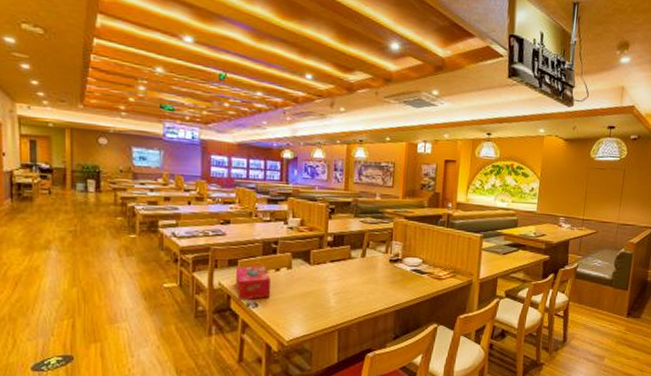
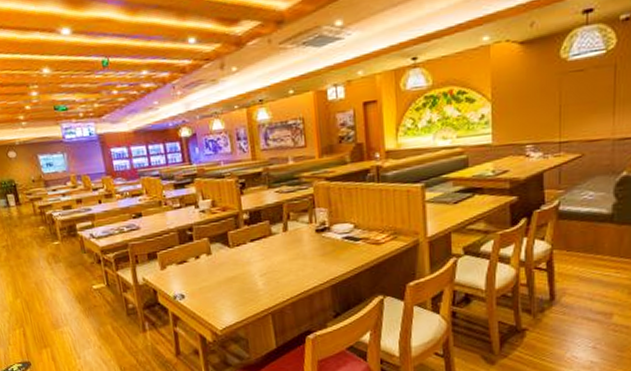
tissue box: present [236,265,271,300] -> none [156,254,196,293]

